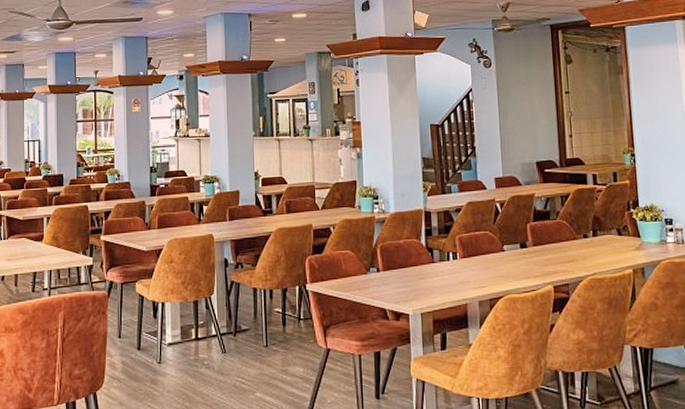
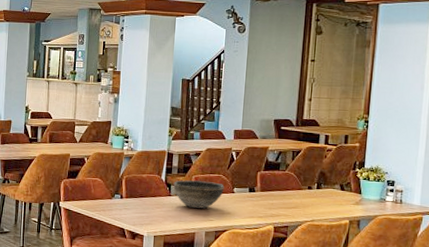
bowl: none [435,240,493,274] -> present [173,180,224,209]

